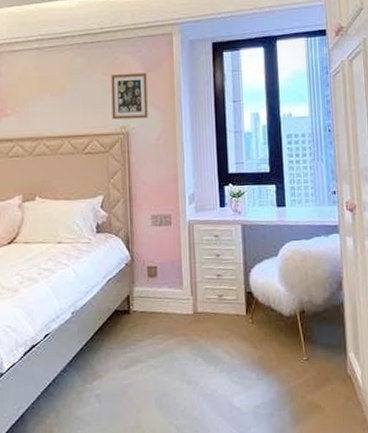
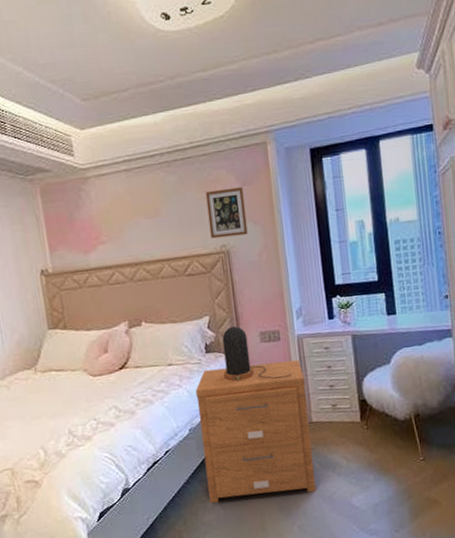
nightstand: none [82,246,197,395] -> present [195,360,316,503]
table lamp: none [112,208,181,264] -> present [222,326,292,382]

